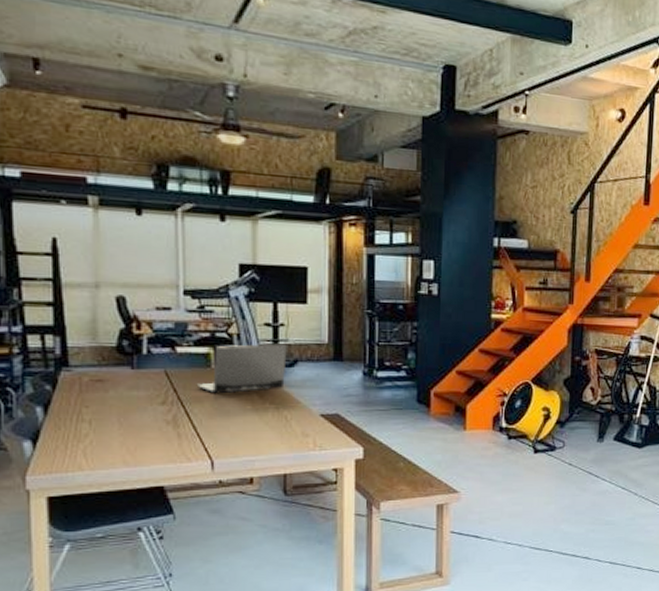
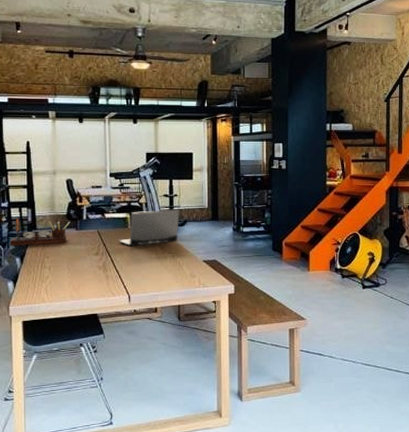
desk organizer: none [25,350,123,390] -> present [9,219,71,246]

